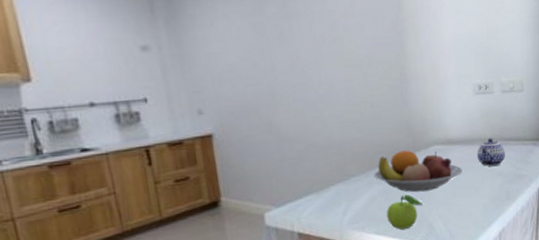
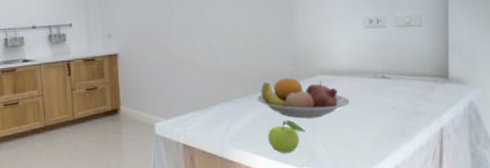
teapot: present [476,138,505,166] -> none [366,71,400,100]

